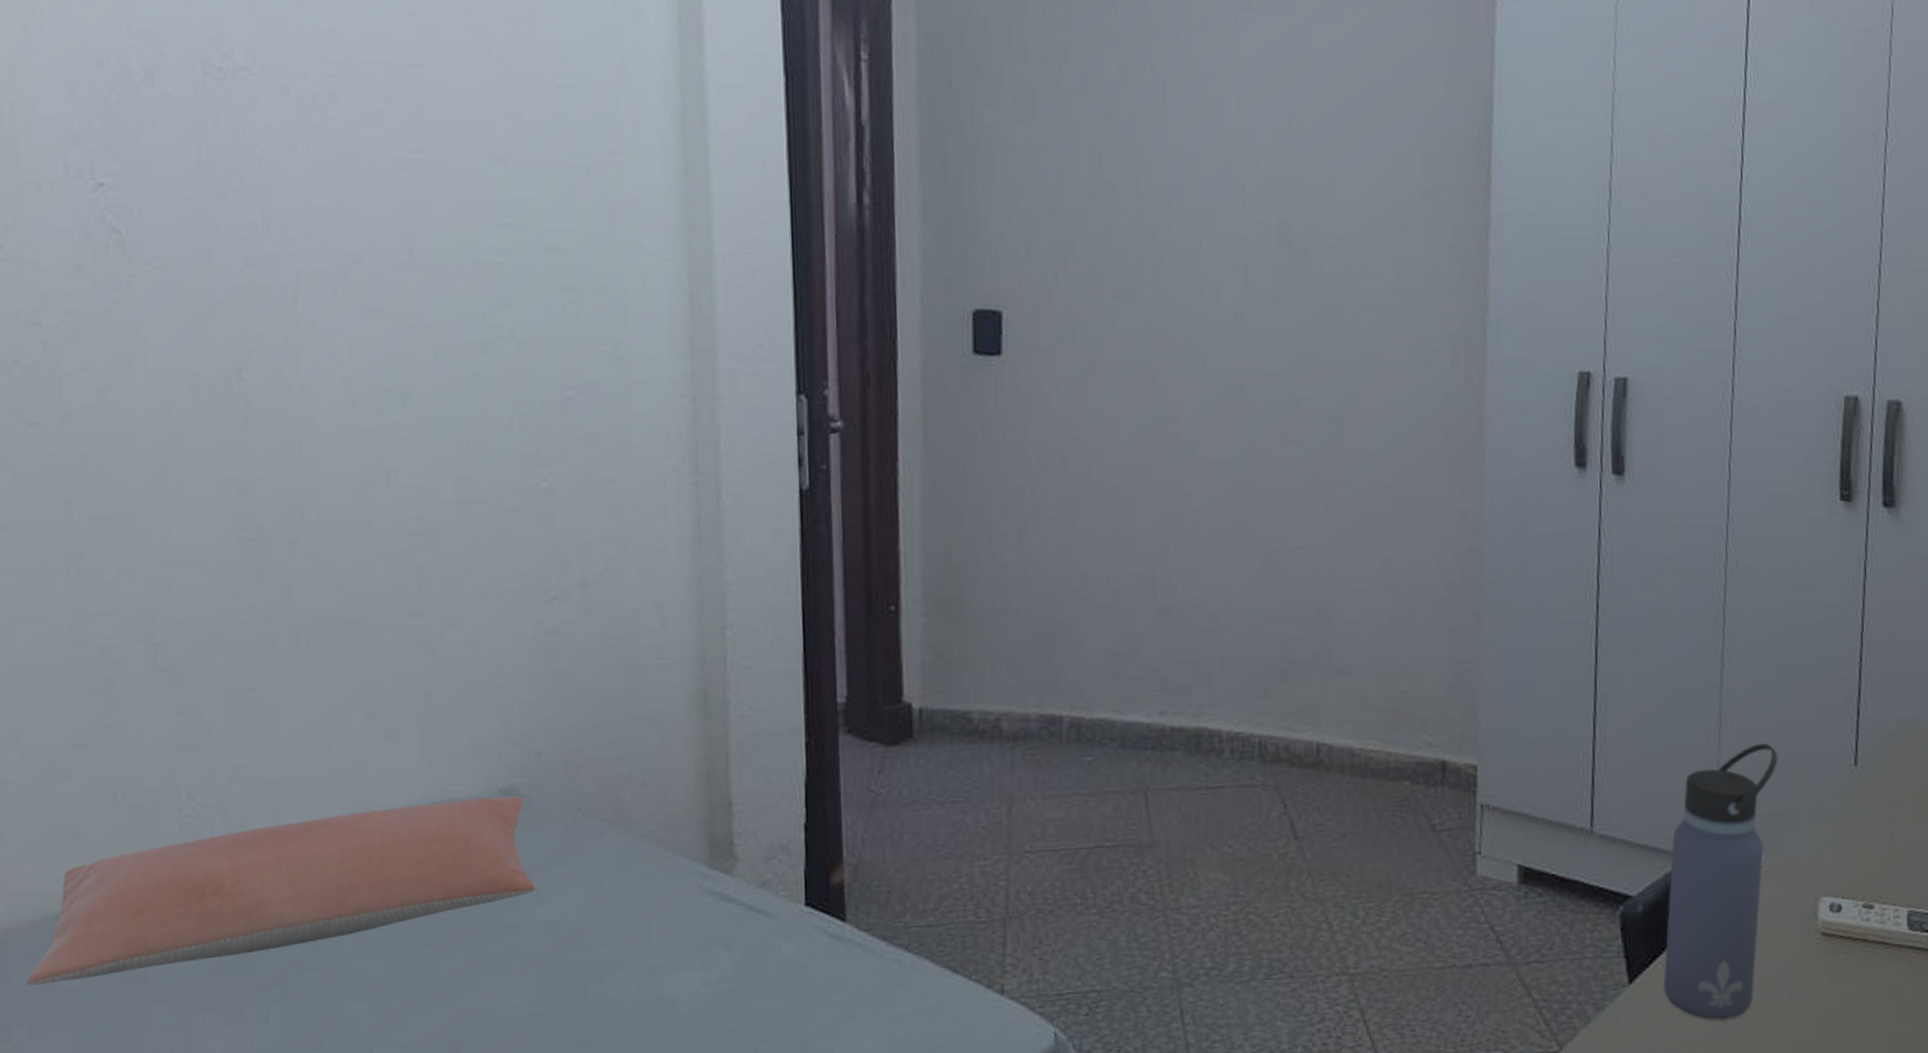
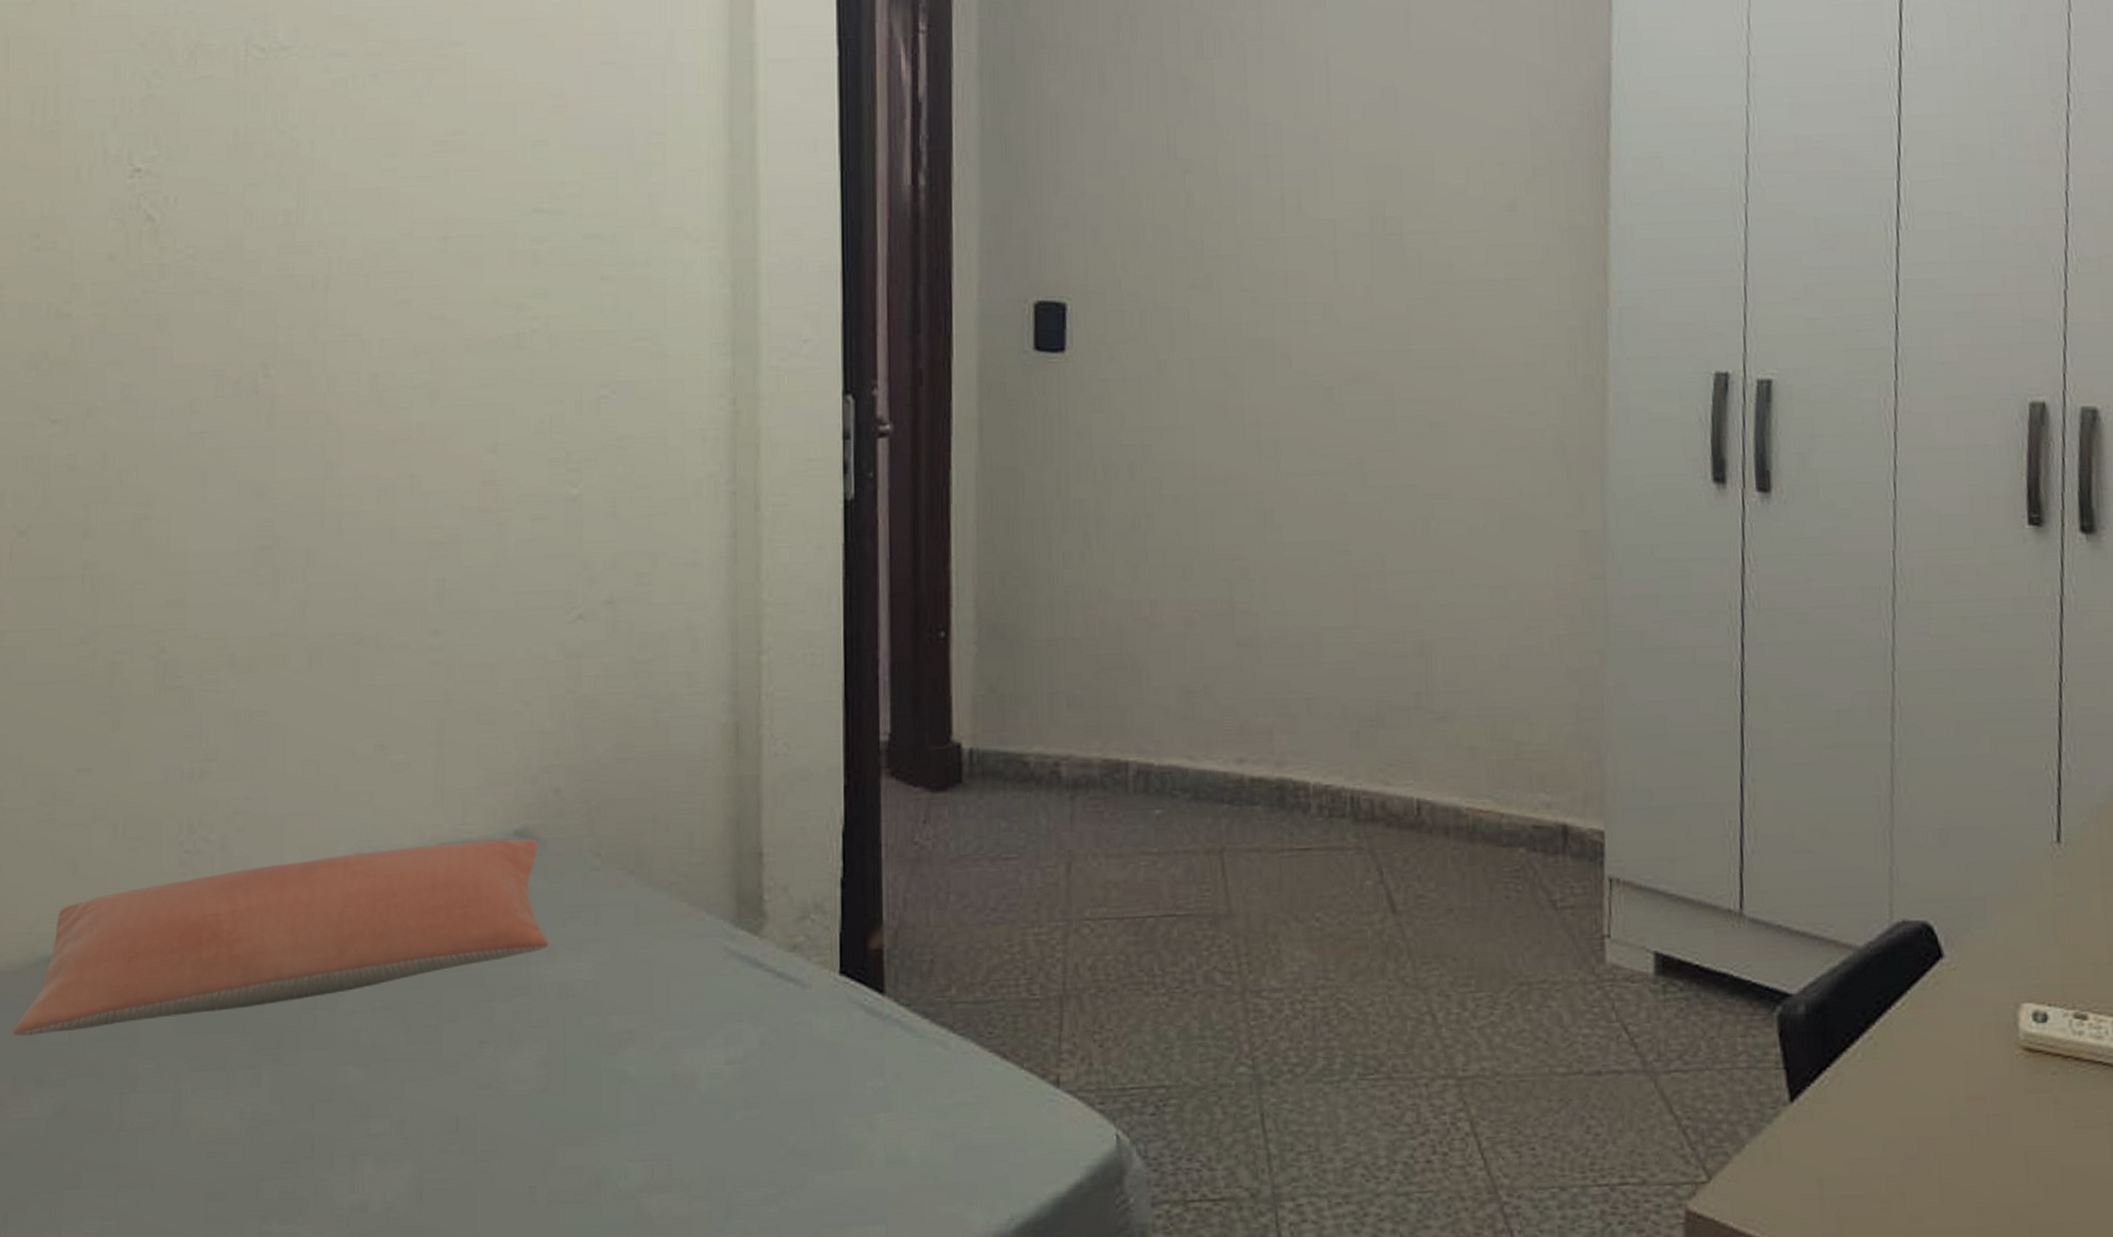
water bottle: present [1663,743,1779,1020] -> none [1832,813,1965,1151]

